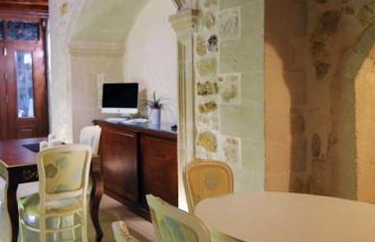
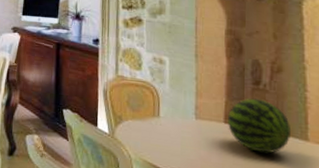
fruit: none [291,168,344,215] -> present [227,98,292,154]

